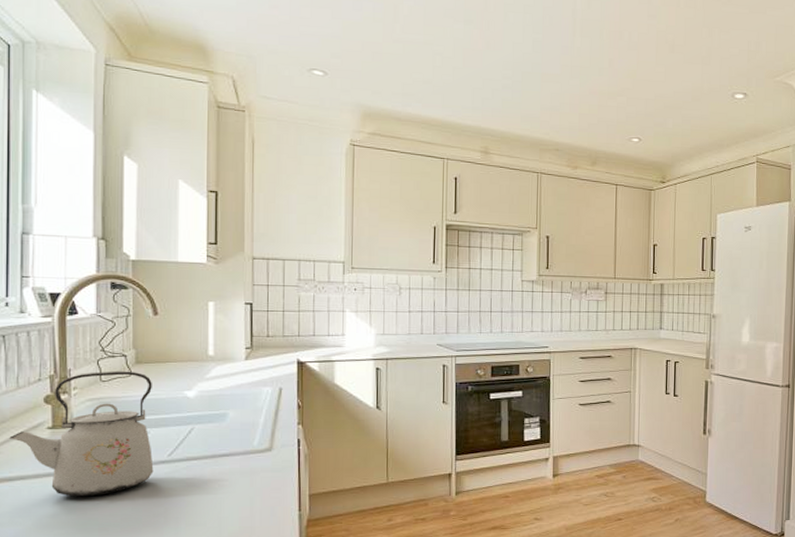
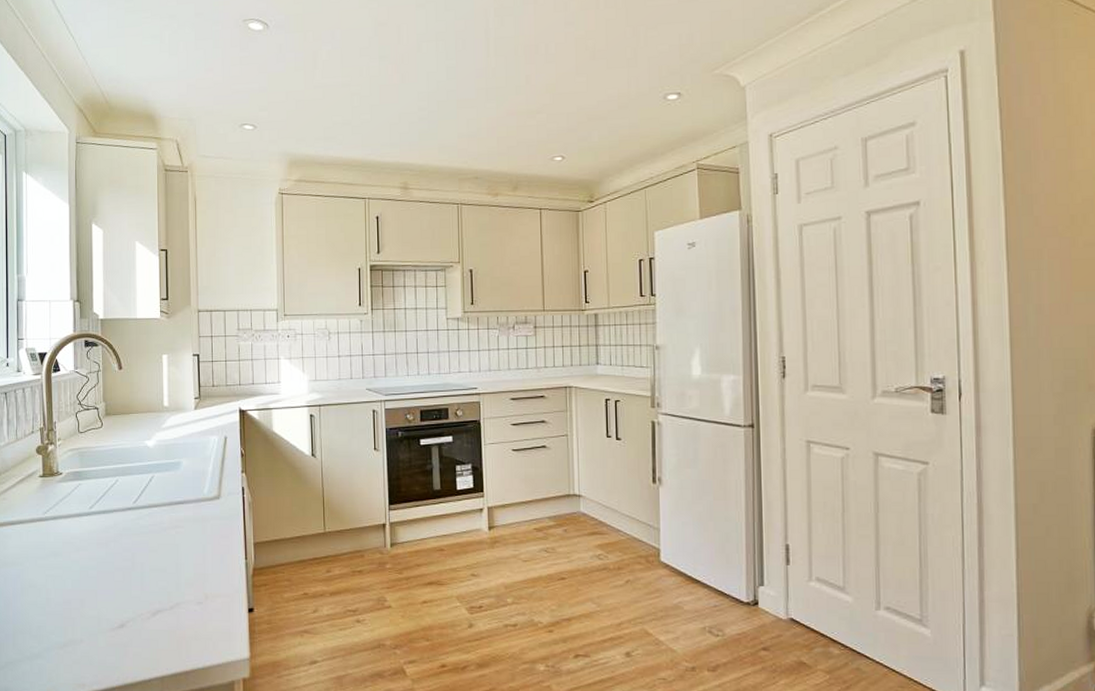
kettle: present [9,371,154,497] -> none [11,422,122,541]

